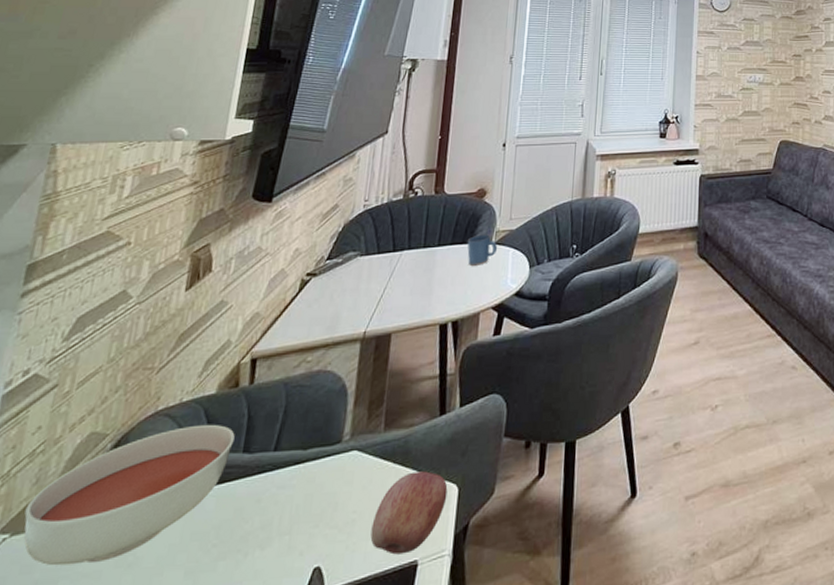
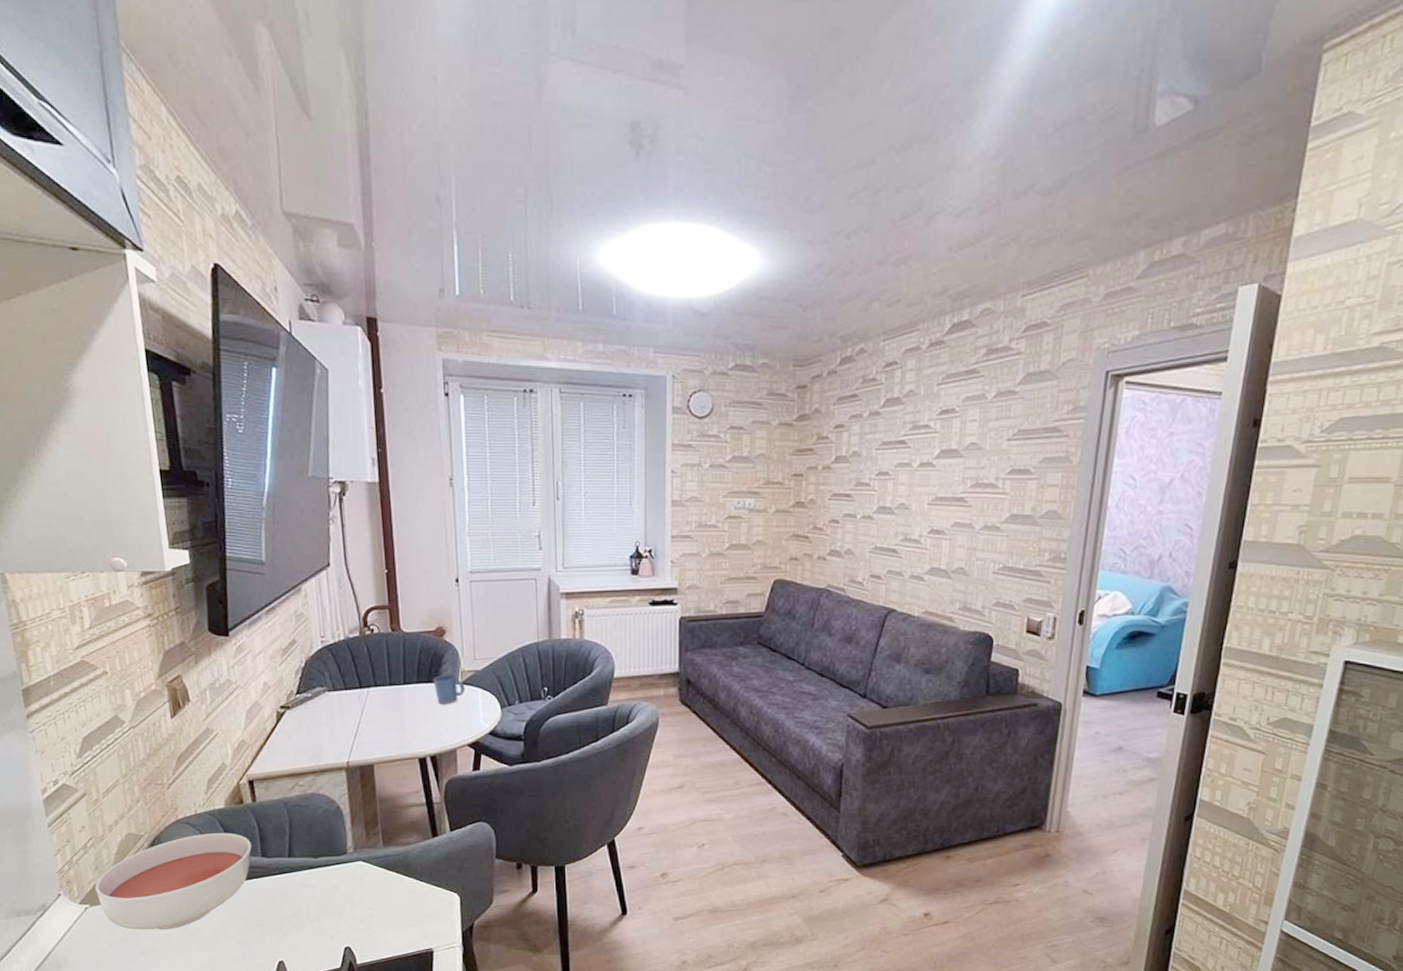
fruit: present [370,471,448,555] -> none [387,881,451,943]

